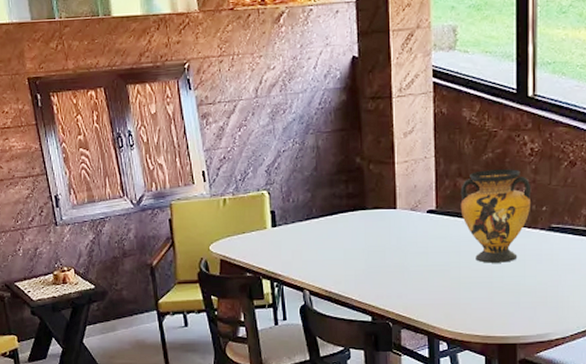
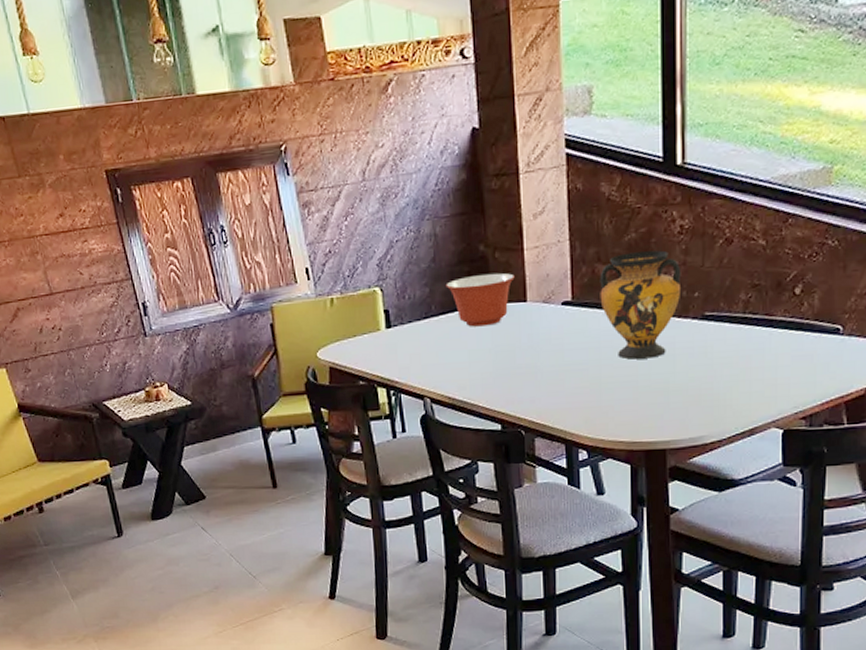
mixing bowl: none [325,182,386,229] -> present [445,273,515,327]

